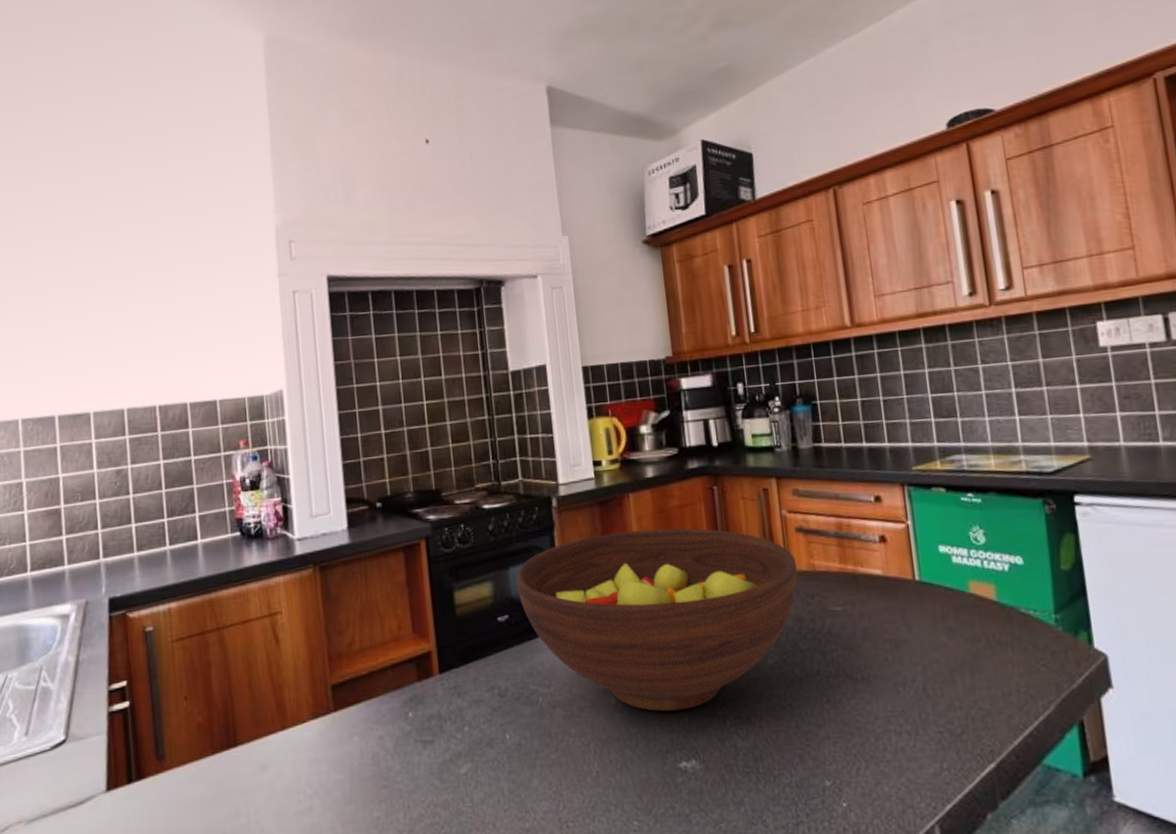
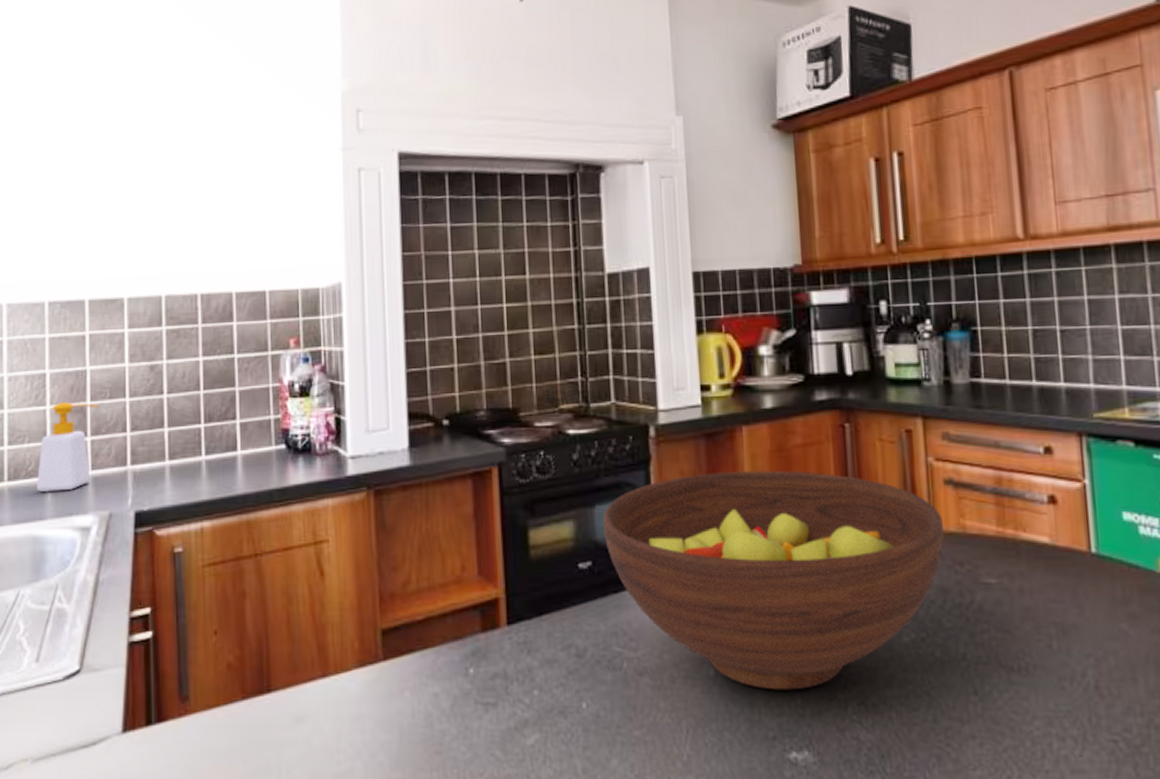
soap bottle: none [18,506,72,586] -> present [36,401,99,492]

